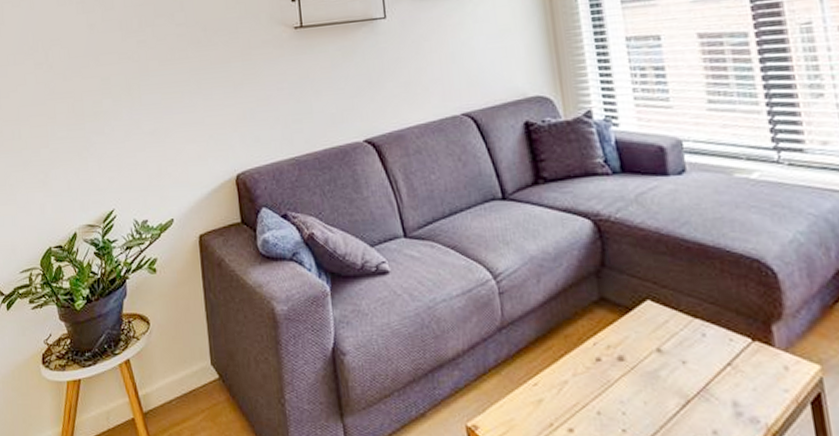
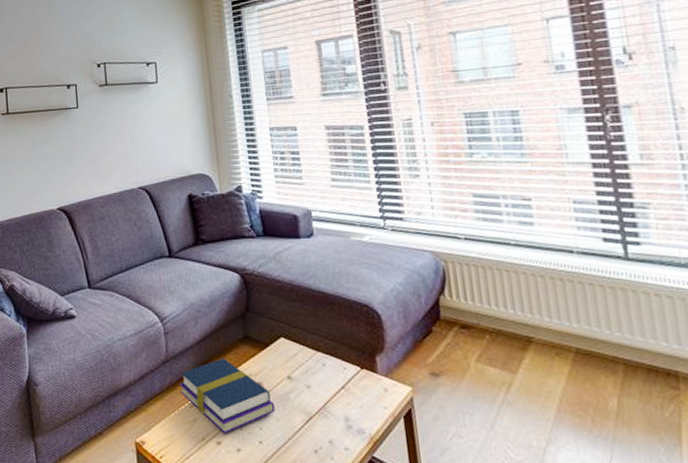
book: none [519,325,642,418] -> present [179,358,275,433]

